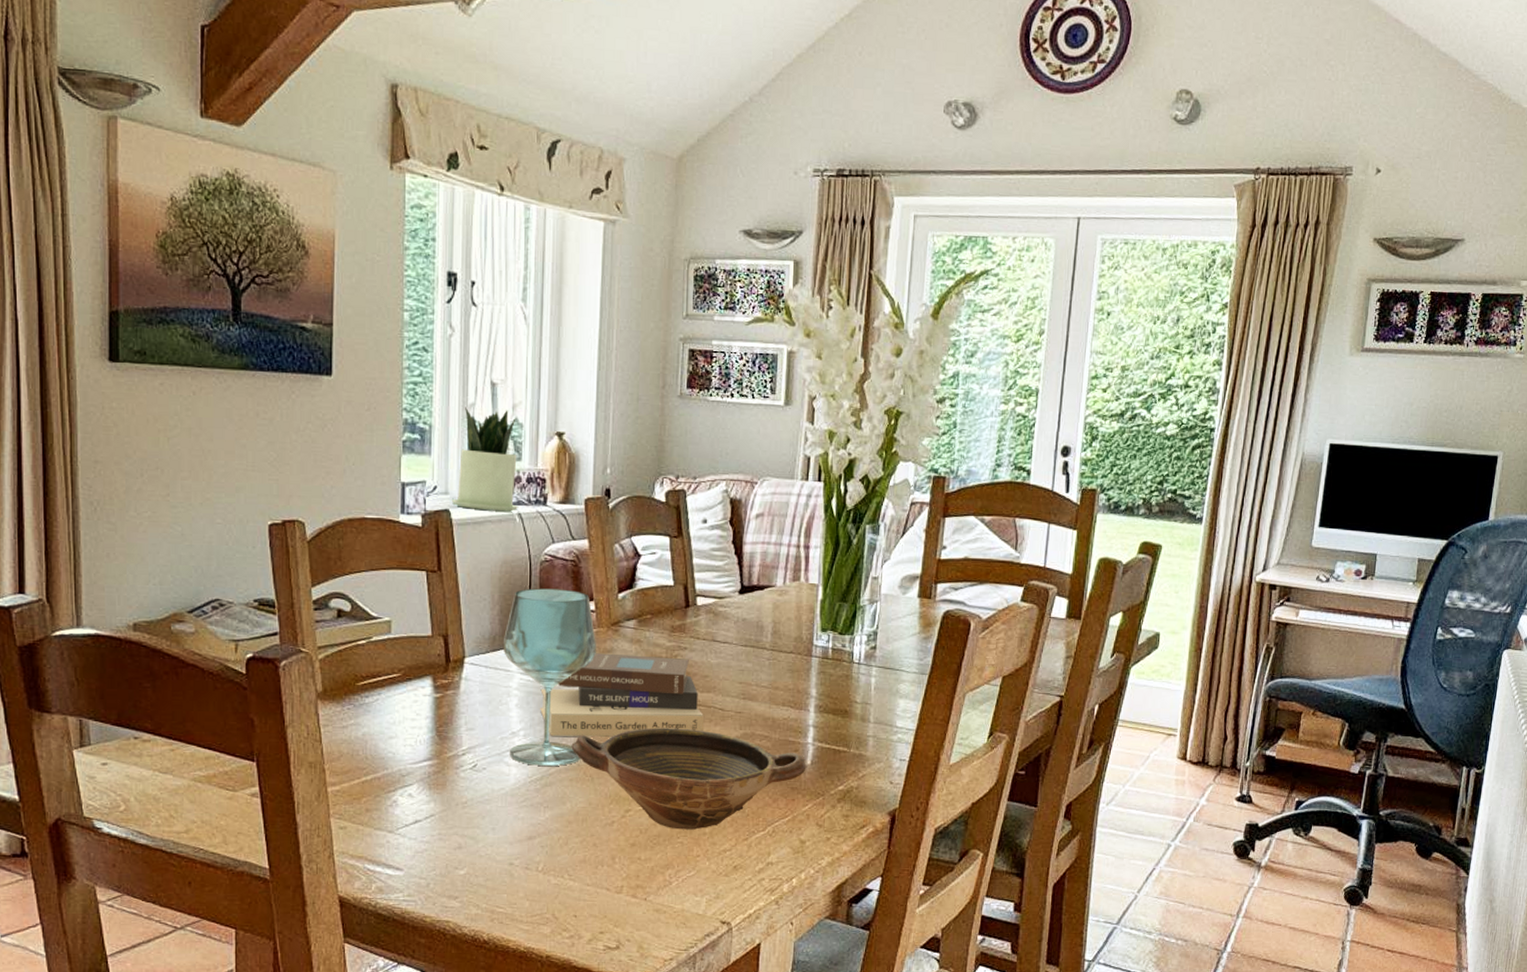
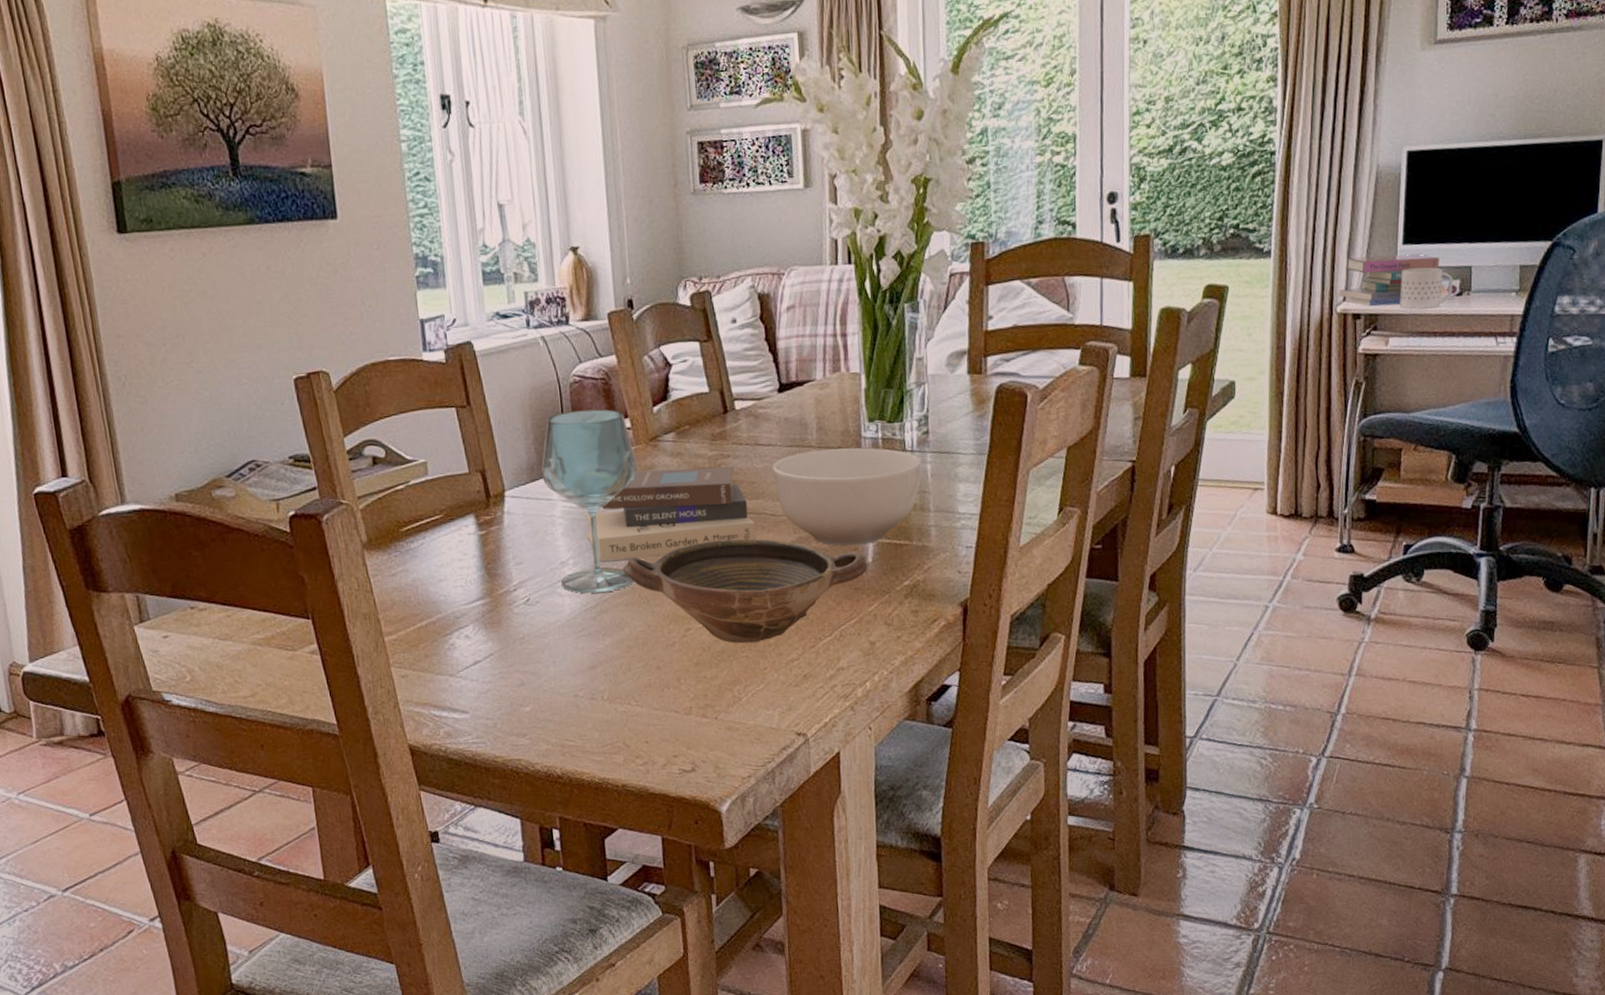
planter: present [451,407,519,512] -> none [472,231,541,338]
bowl: none [725,653,867,747] -> present [771,447,922,546]
books: none [1259,532,1350,581] -> present [1339,253,1441,307]
mug: none [1311,549,1360,589] -> present [1399,267,1454,310]

